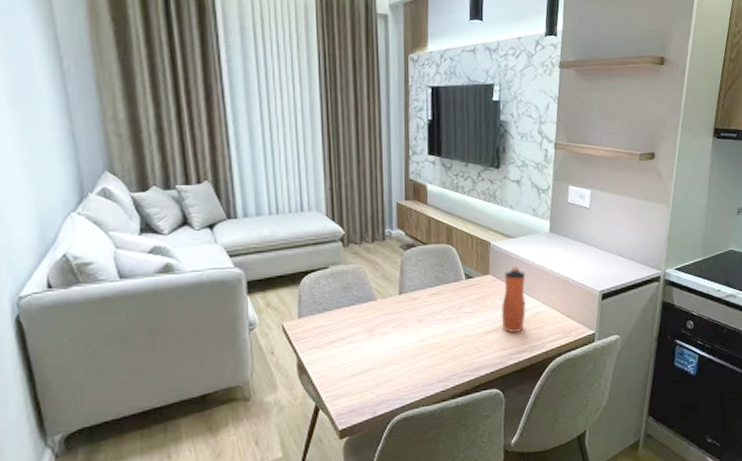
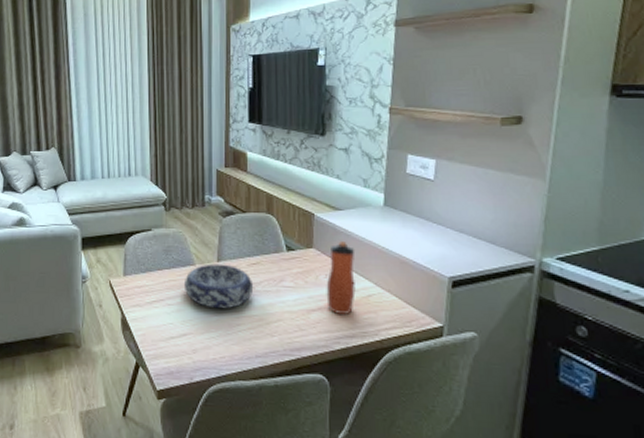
decorative bowl: none [365,296,435,342] -> present [183,263,254,309]

